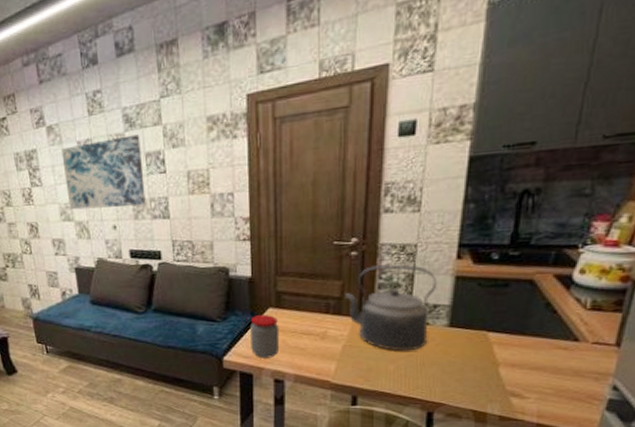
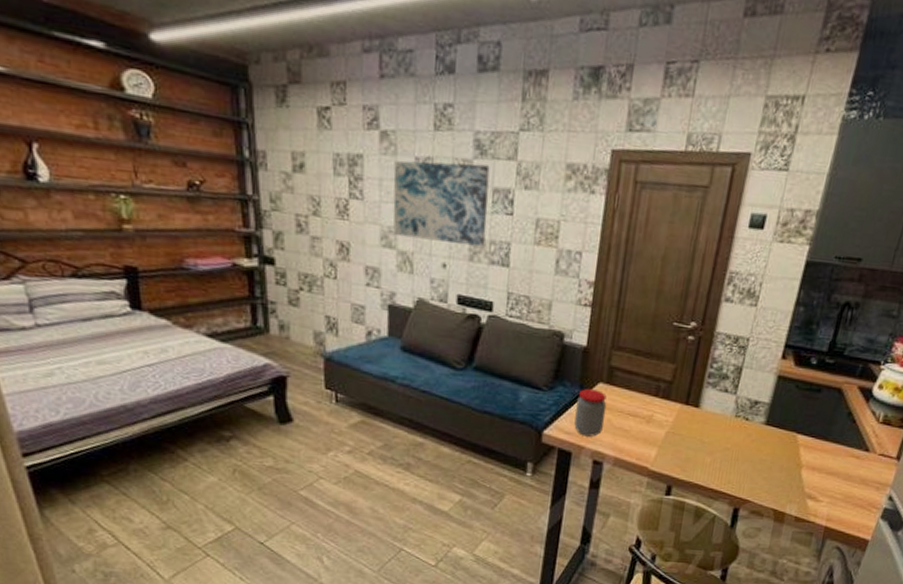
kettle: present [345,263,438,352] -> none [676,353,762,445]

